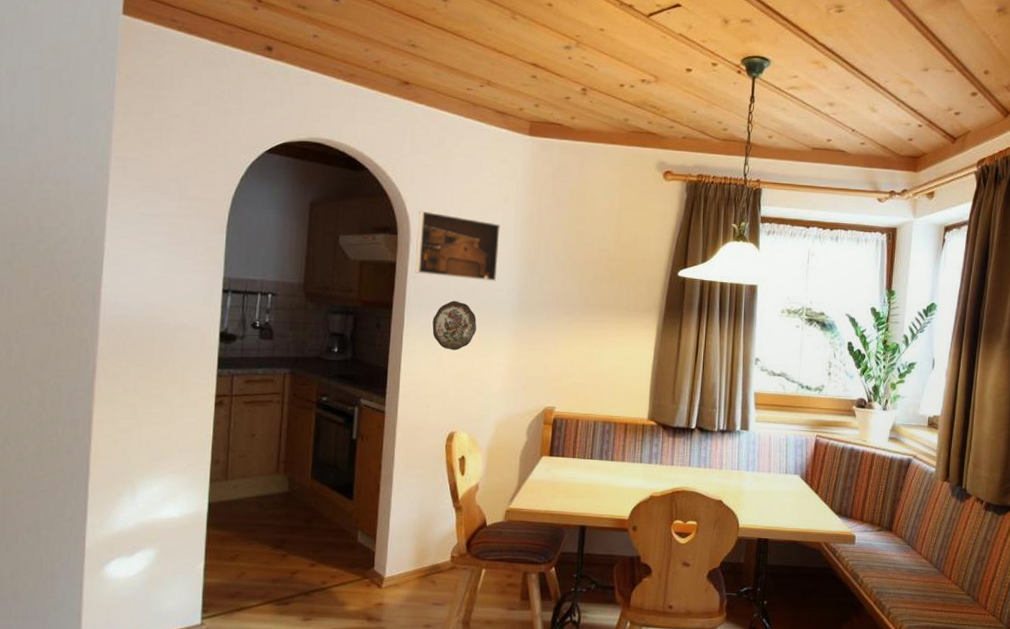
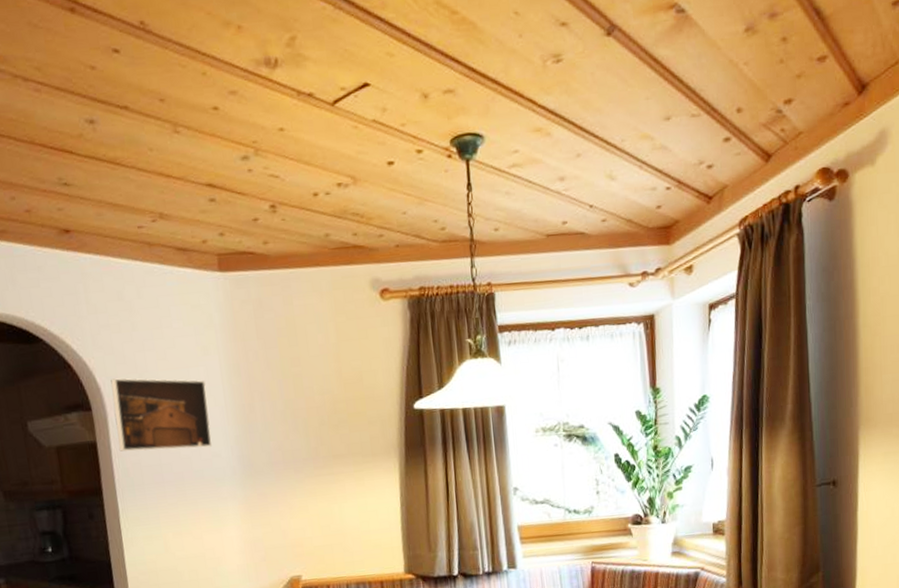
decorative plate: present [432,301,477,351] -> none [149,475,201,531]

